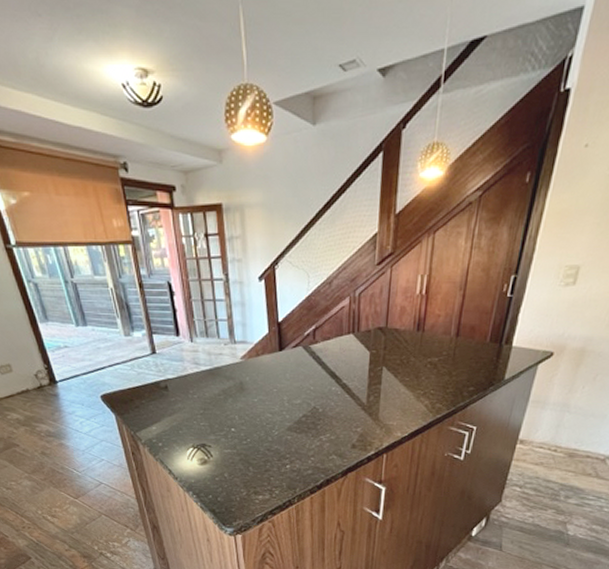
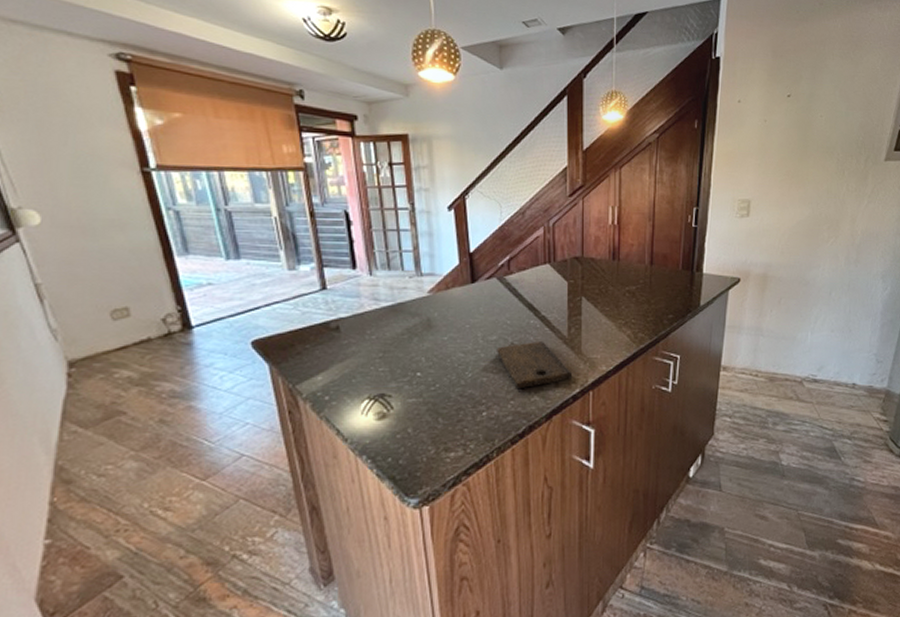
cutting board: none [300,407,368,447] -> present [497,342,571,388]

